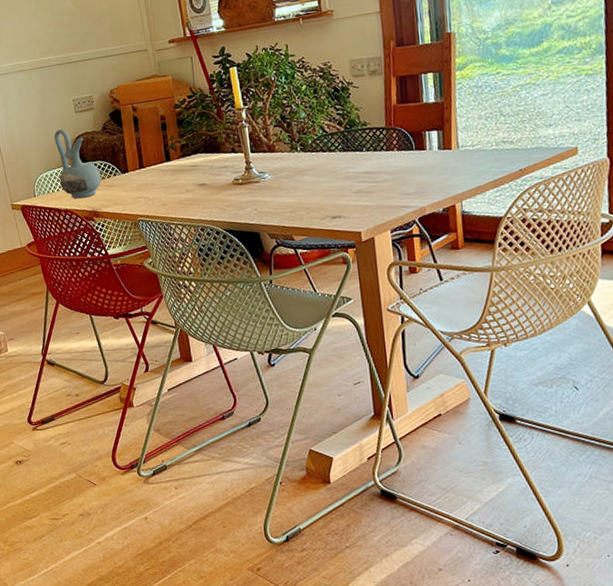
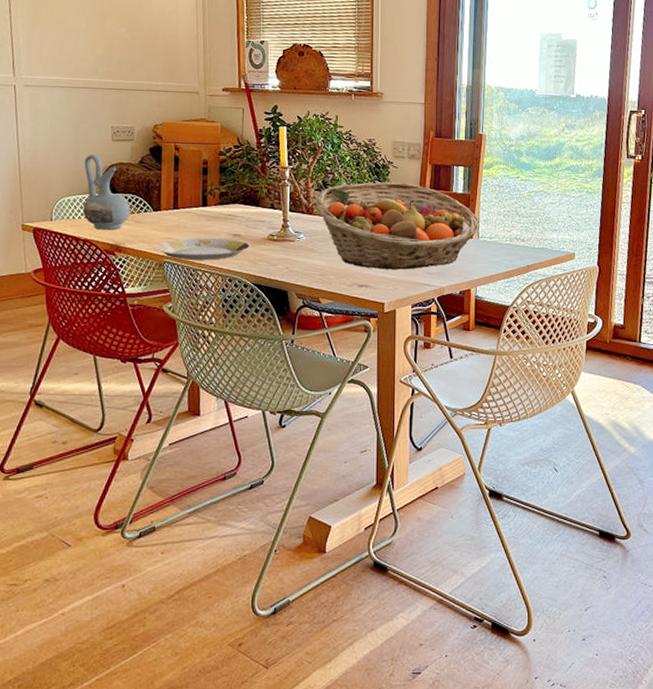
plate: none [127,188,218,216] -> present [153,237,251,260]
fruit basket: none [275,101,459,199] -> present [315,182,480,270]

